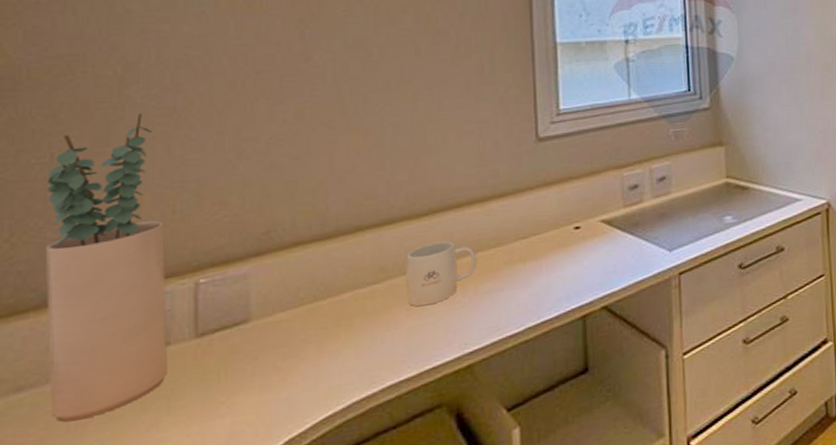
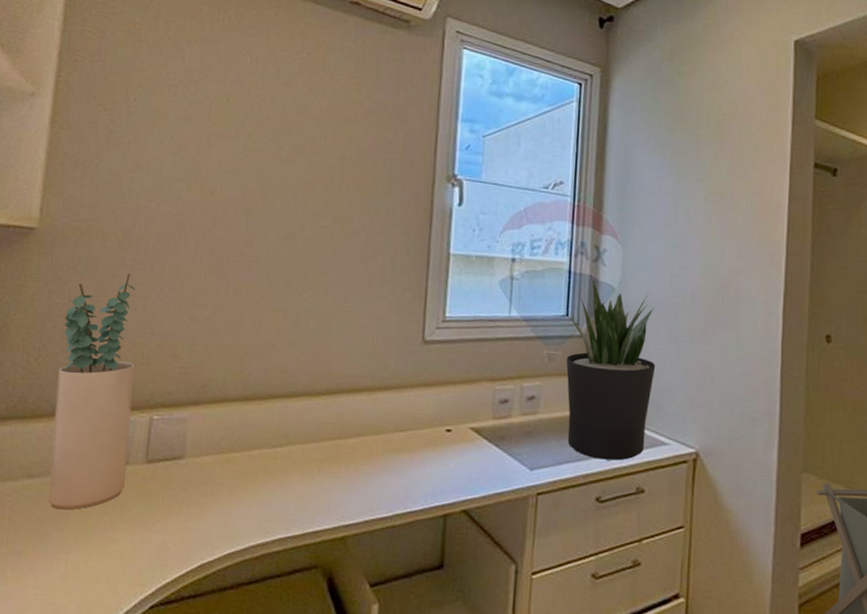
mug: present [405,240,477,307] -> none [301,419,361,475]
planter: none [691,52,782,227] -> present [566,280,656,461]

